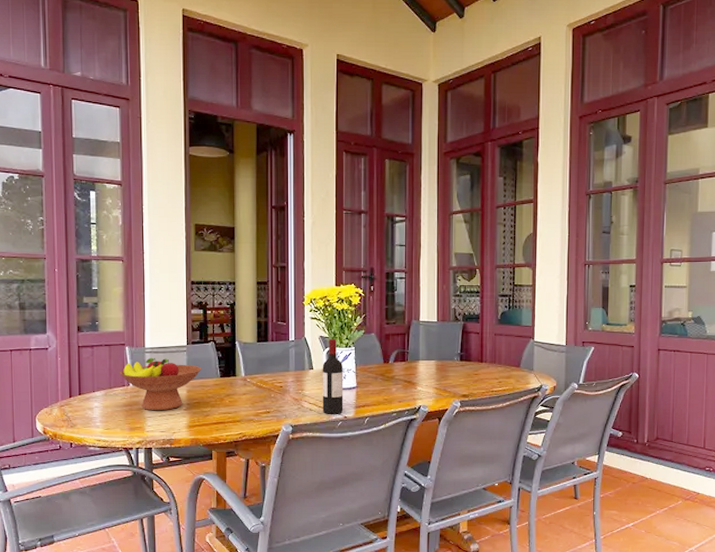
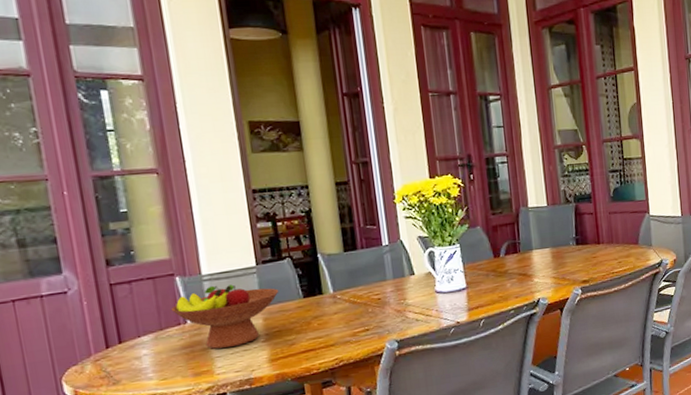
wine bottle: present [322,339,344,414] -> none [424,238,455,323]

